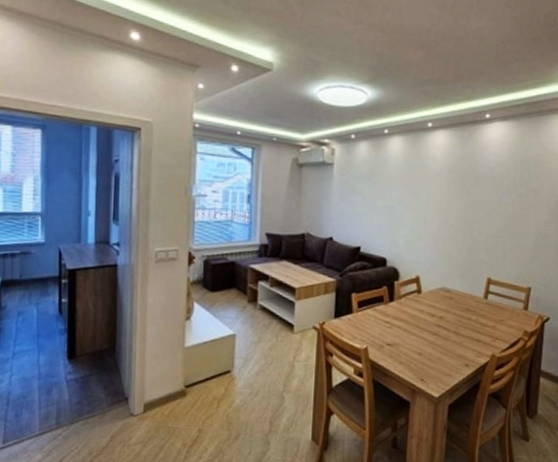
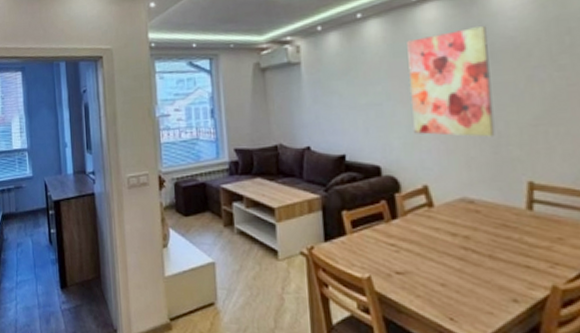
wall art: none [415,156,476,243] -> present [407,26,495,138]

